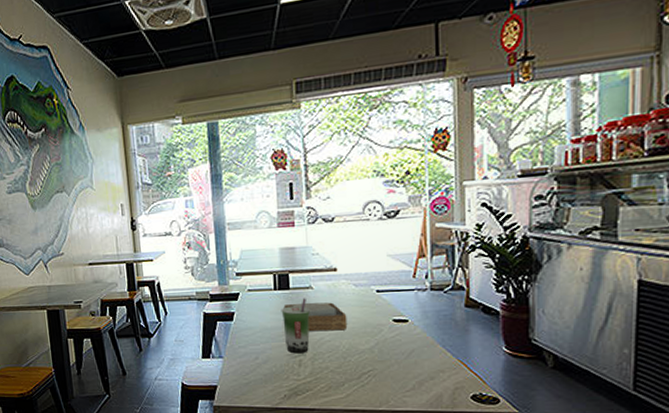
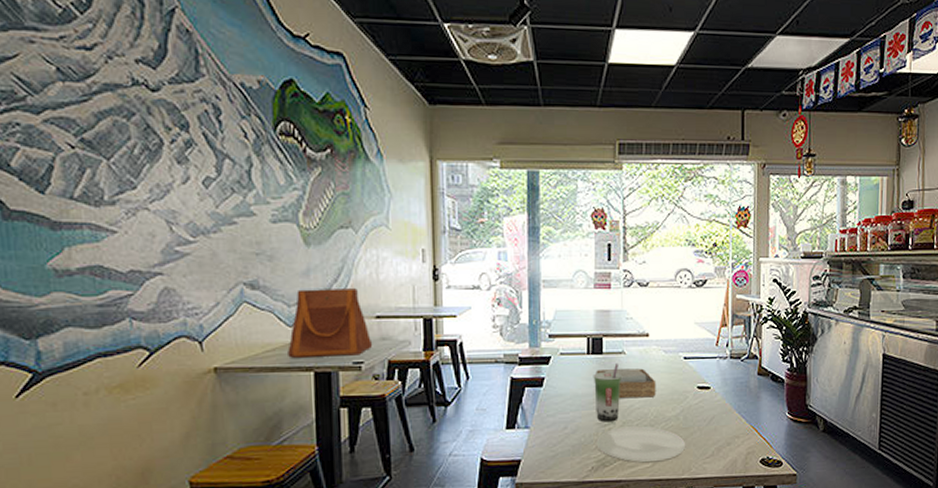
shopping bag: none [27,241,88,299] -> present [288,288,373,358]
plate: none [287,358,383,395] -> present [596,425,686,464]

